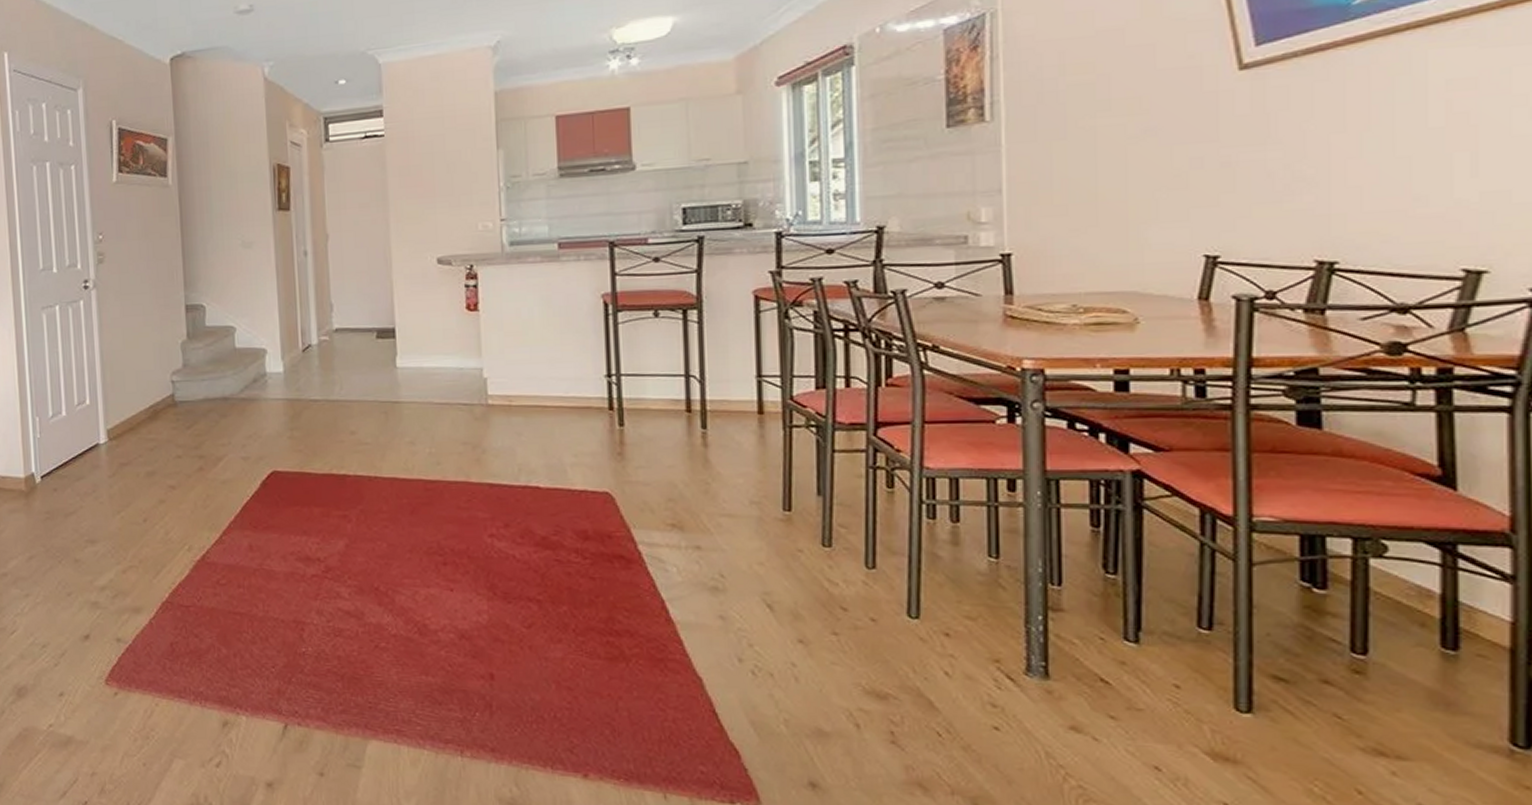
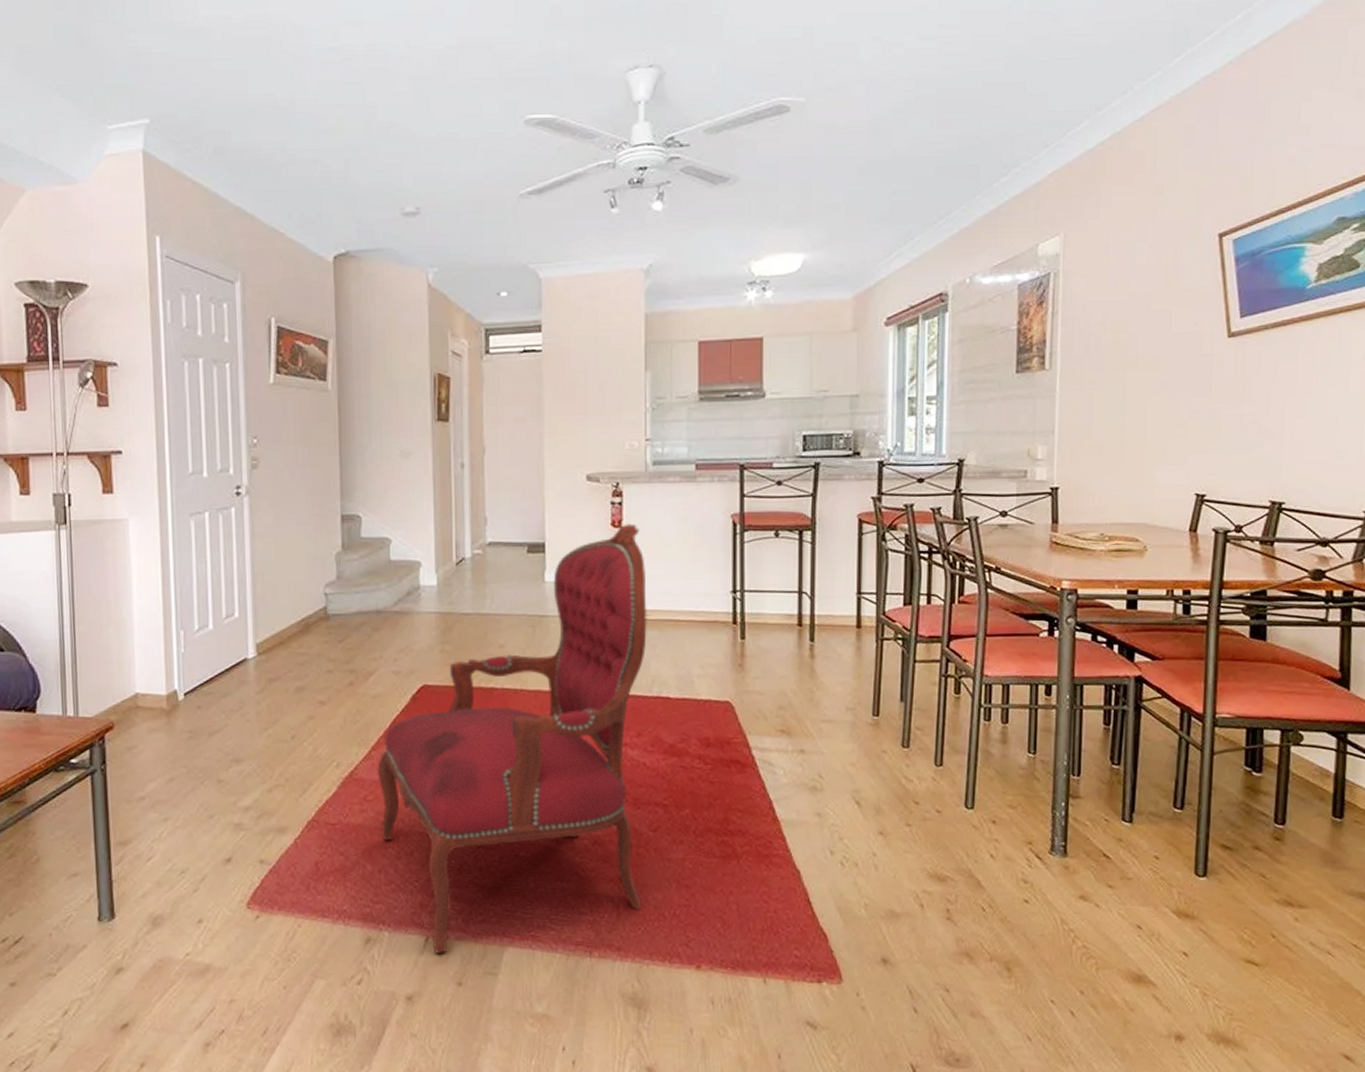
armchair: none [229,306,517,742] -> present [377,523,647,954]

